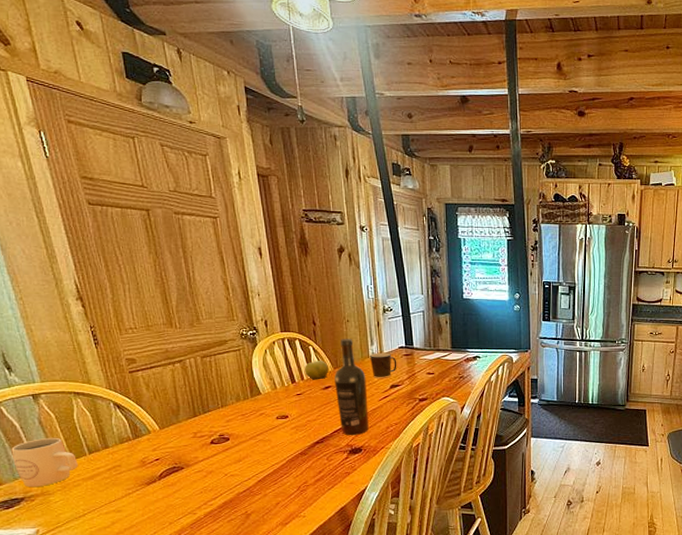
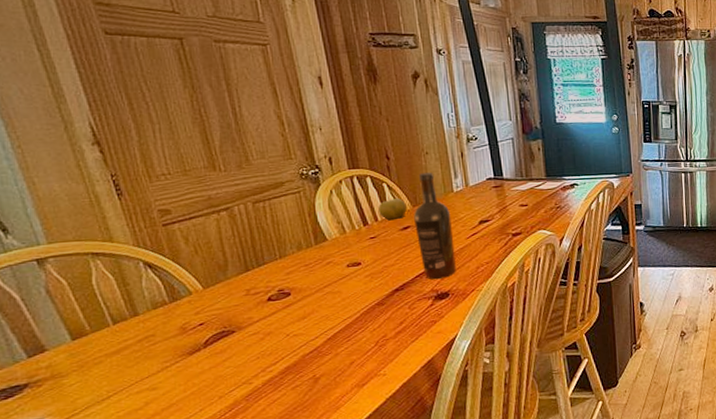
mug: present [11,437,78,488] -> none [9,307,99,371]
mug: present [369,352,397,379] -> none [453,185,486,215]

